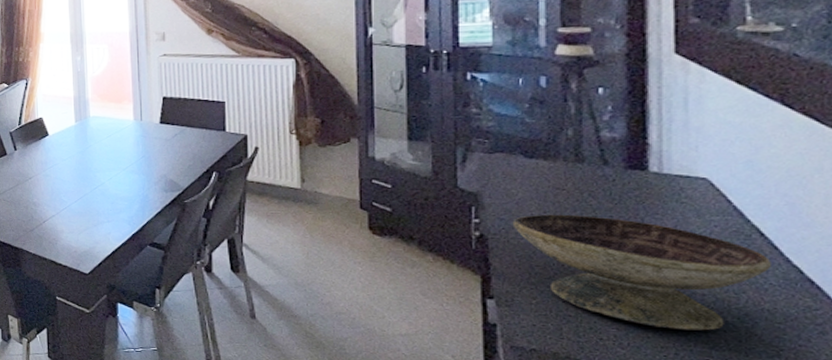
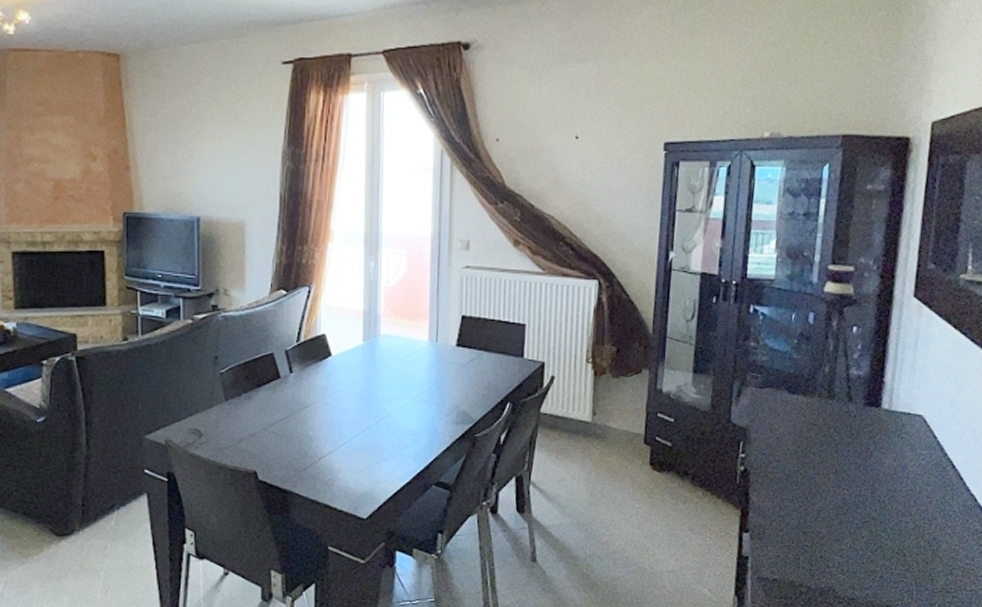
decorative bowl: present [512,214,771,331] -> none [771,448,957,555]

